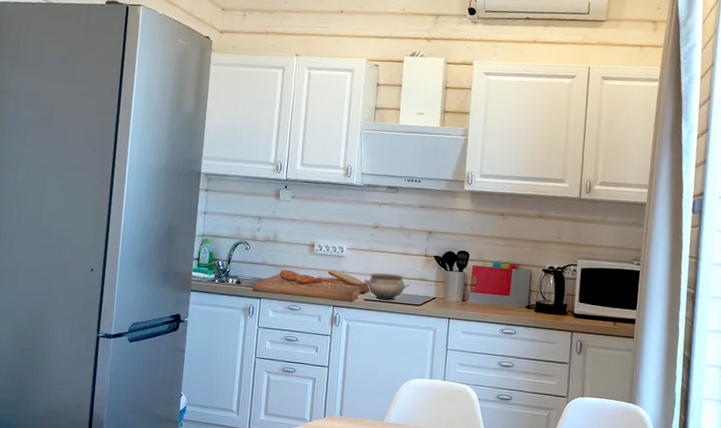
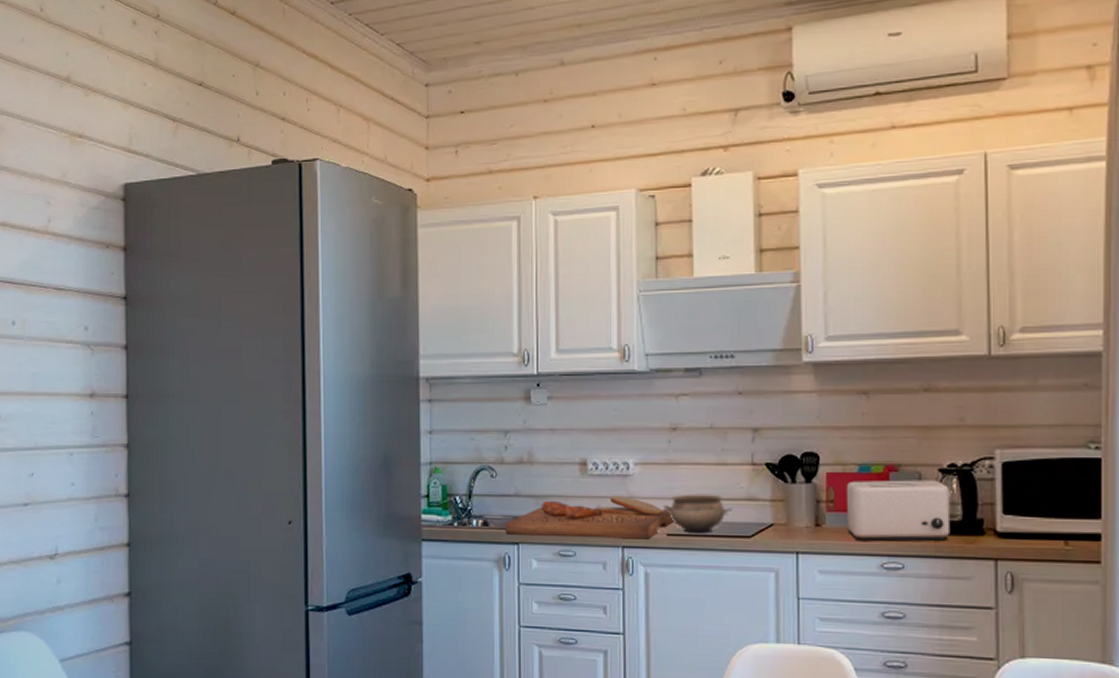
toaster: none [482,272,550,318] -> present [846,480,953,542]

